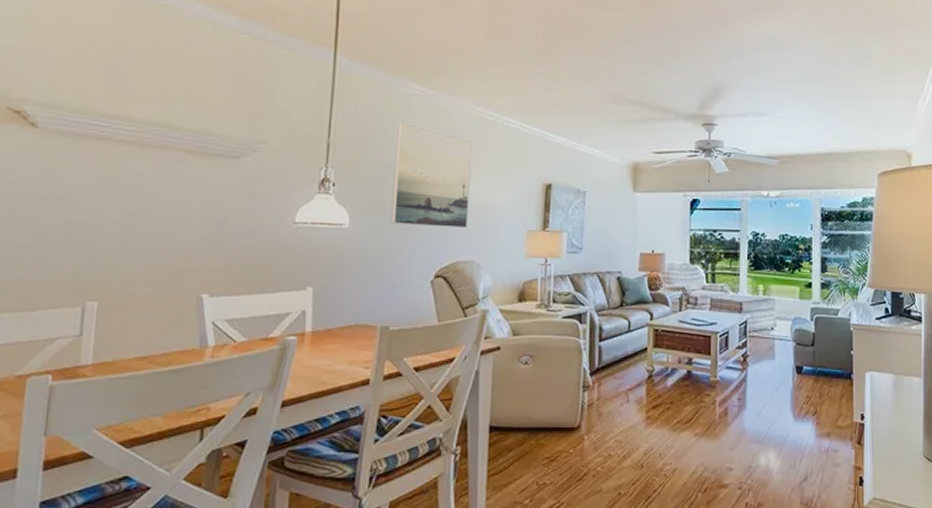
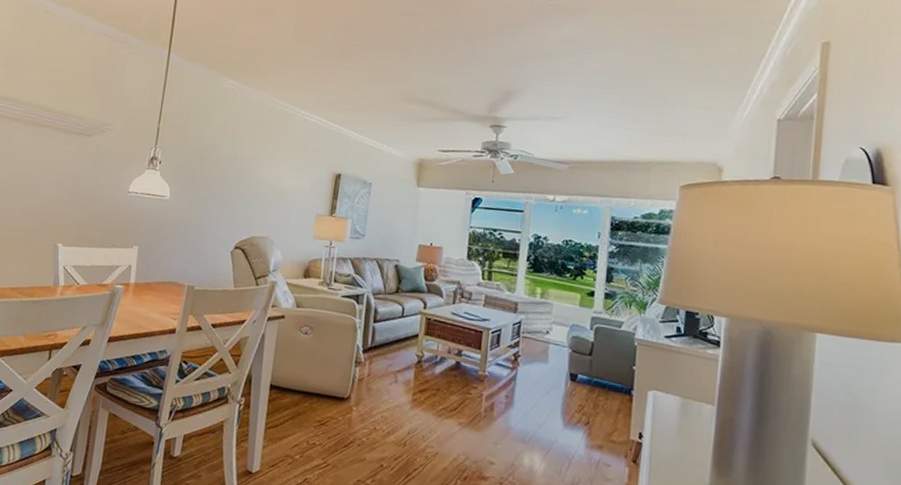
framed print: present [391,123,473,228] -> none [202,113,275,208]

